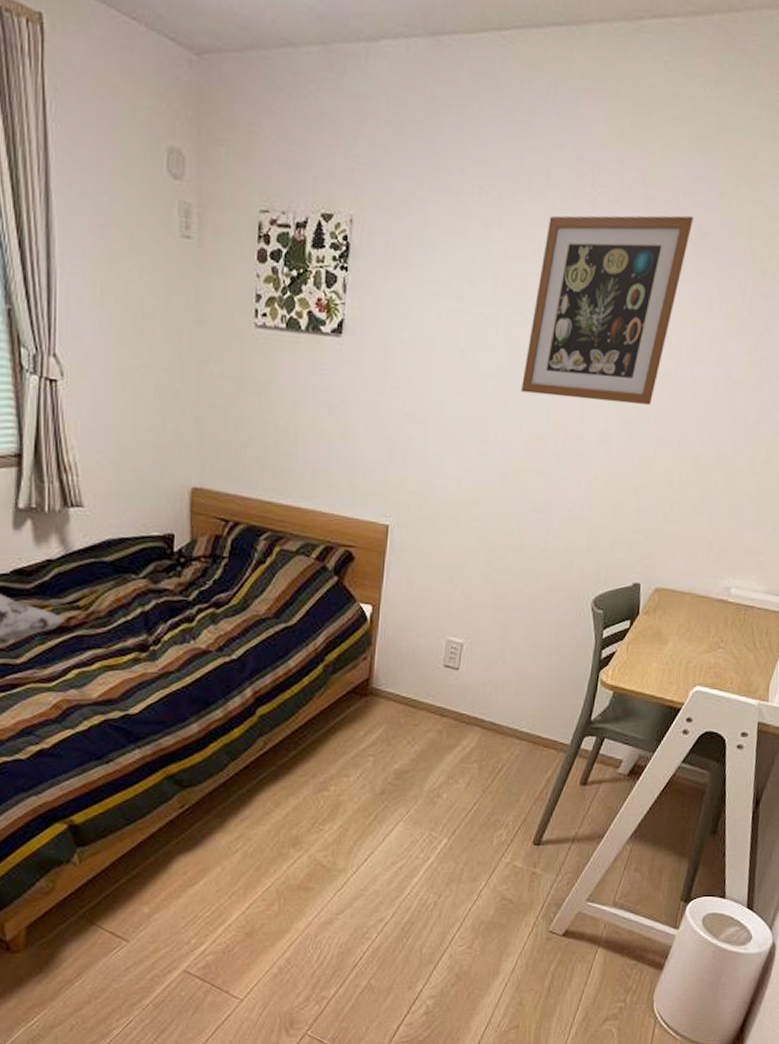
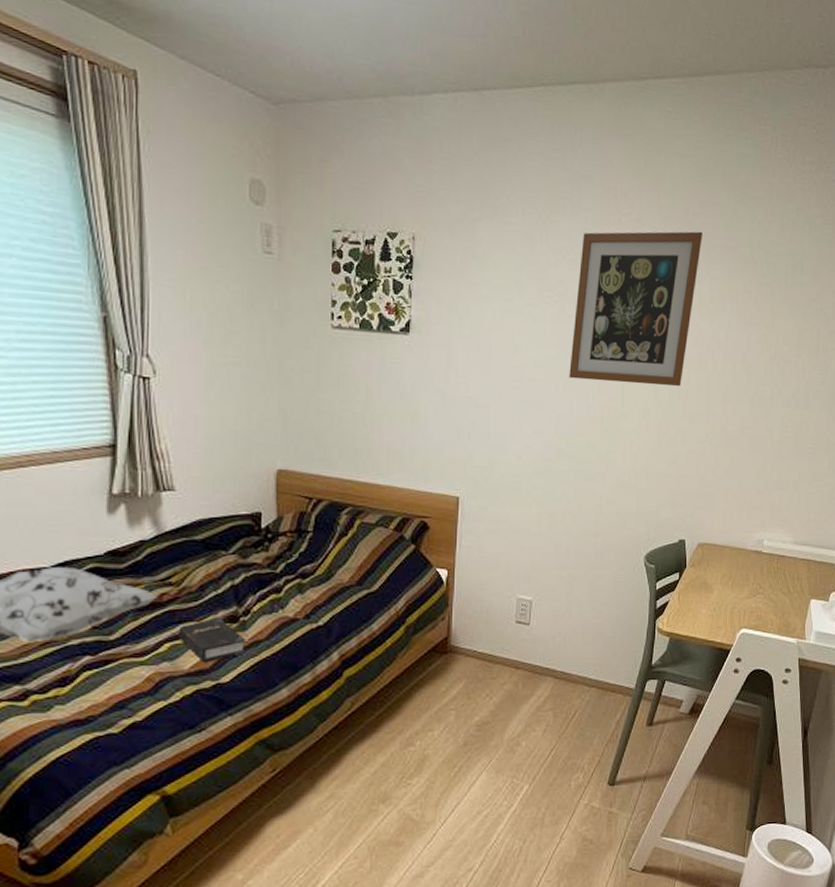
hardback book: none [86,647,156,691] -> present [179,619,247,662]

